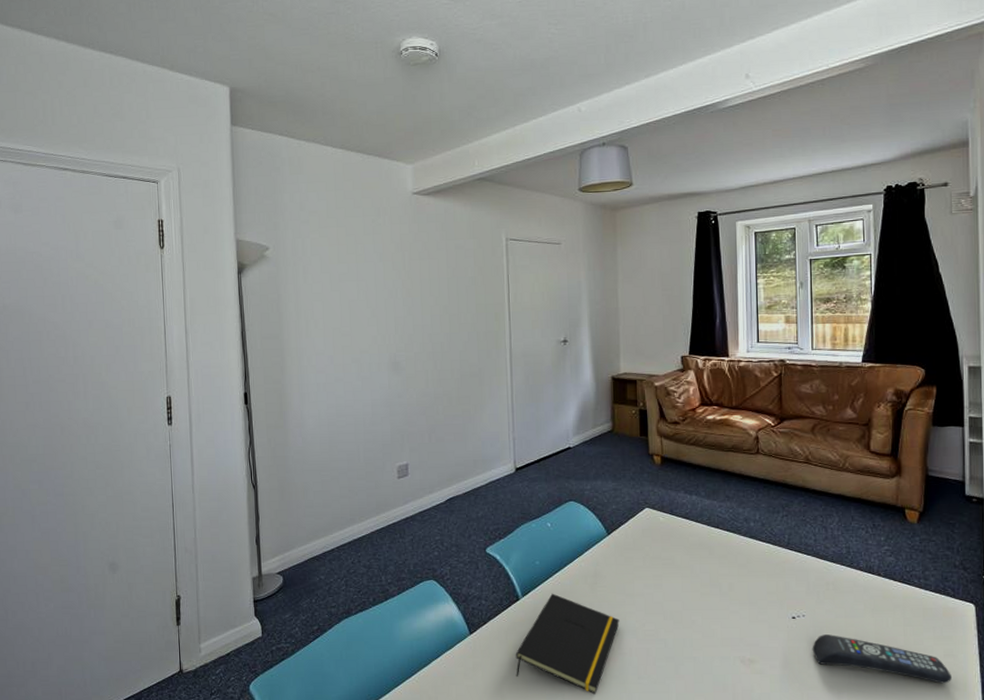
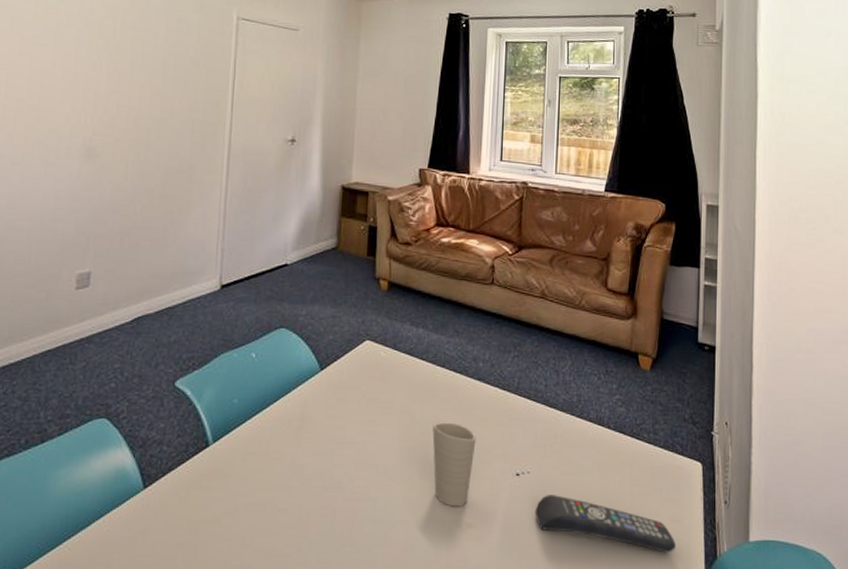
notepad: present [515,593,619,695] -> none [195,439,325,566]
cup: none [712,574,753,646] -> present [432,422,476,507]

